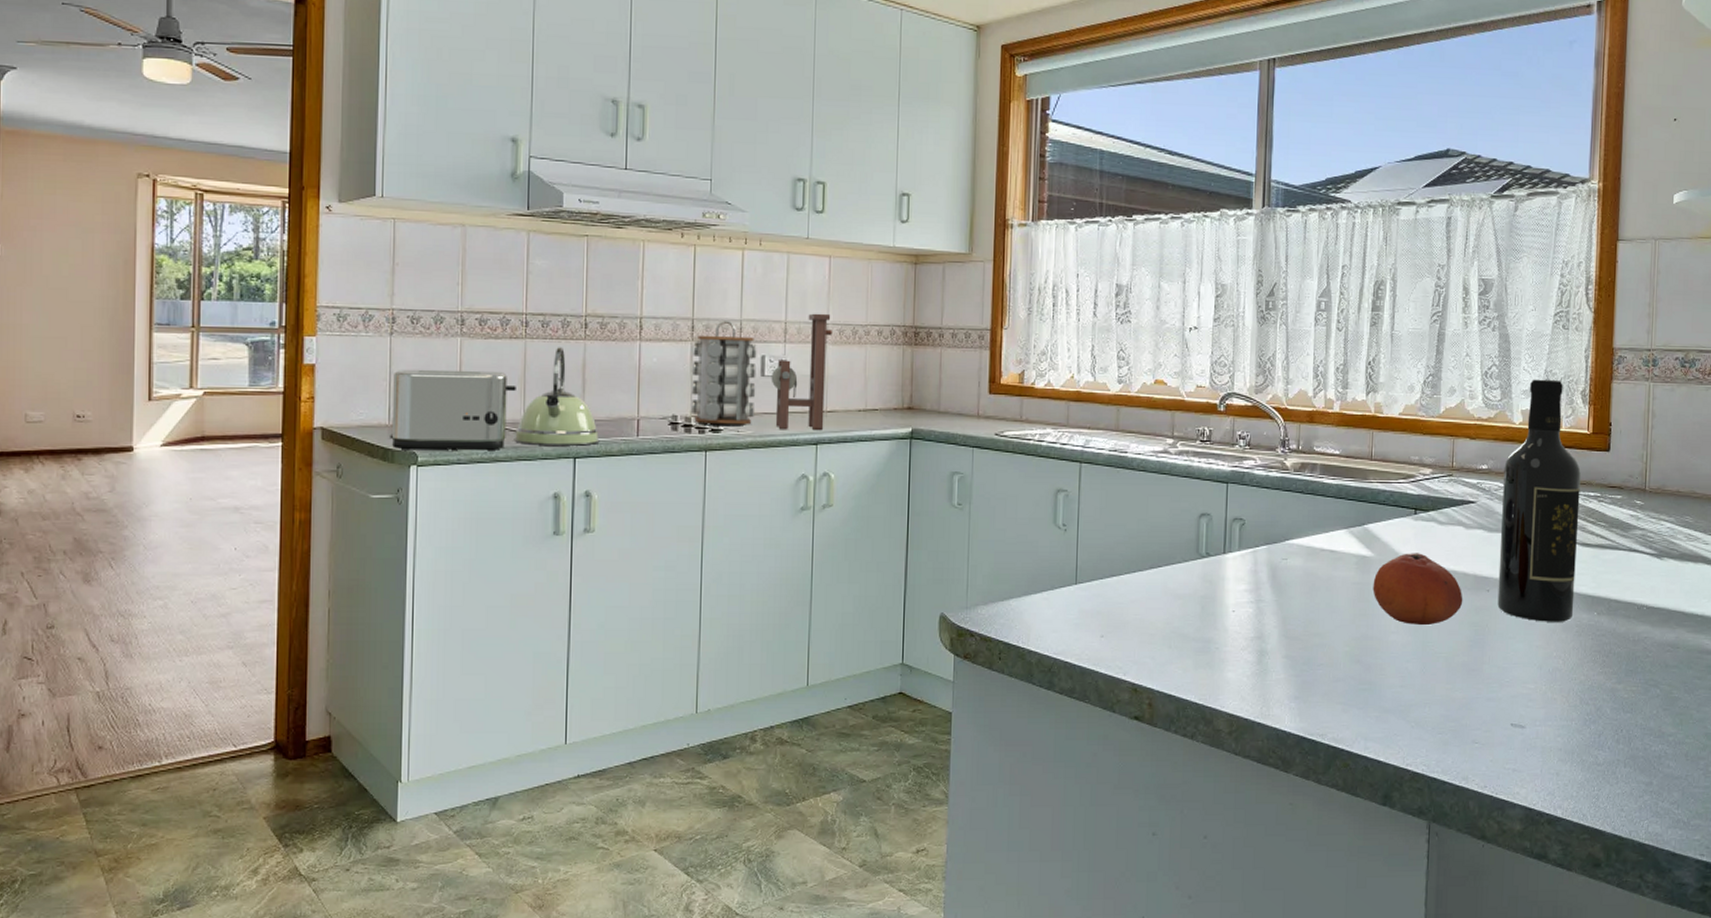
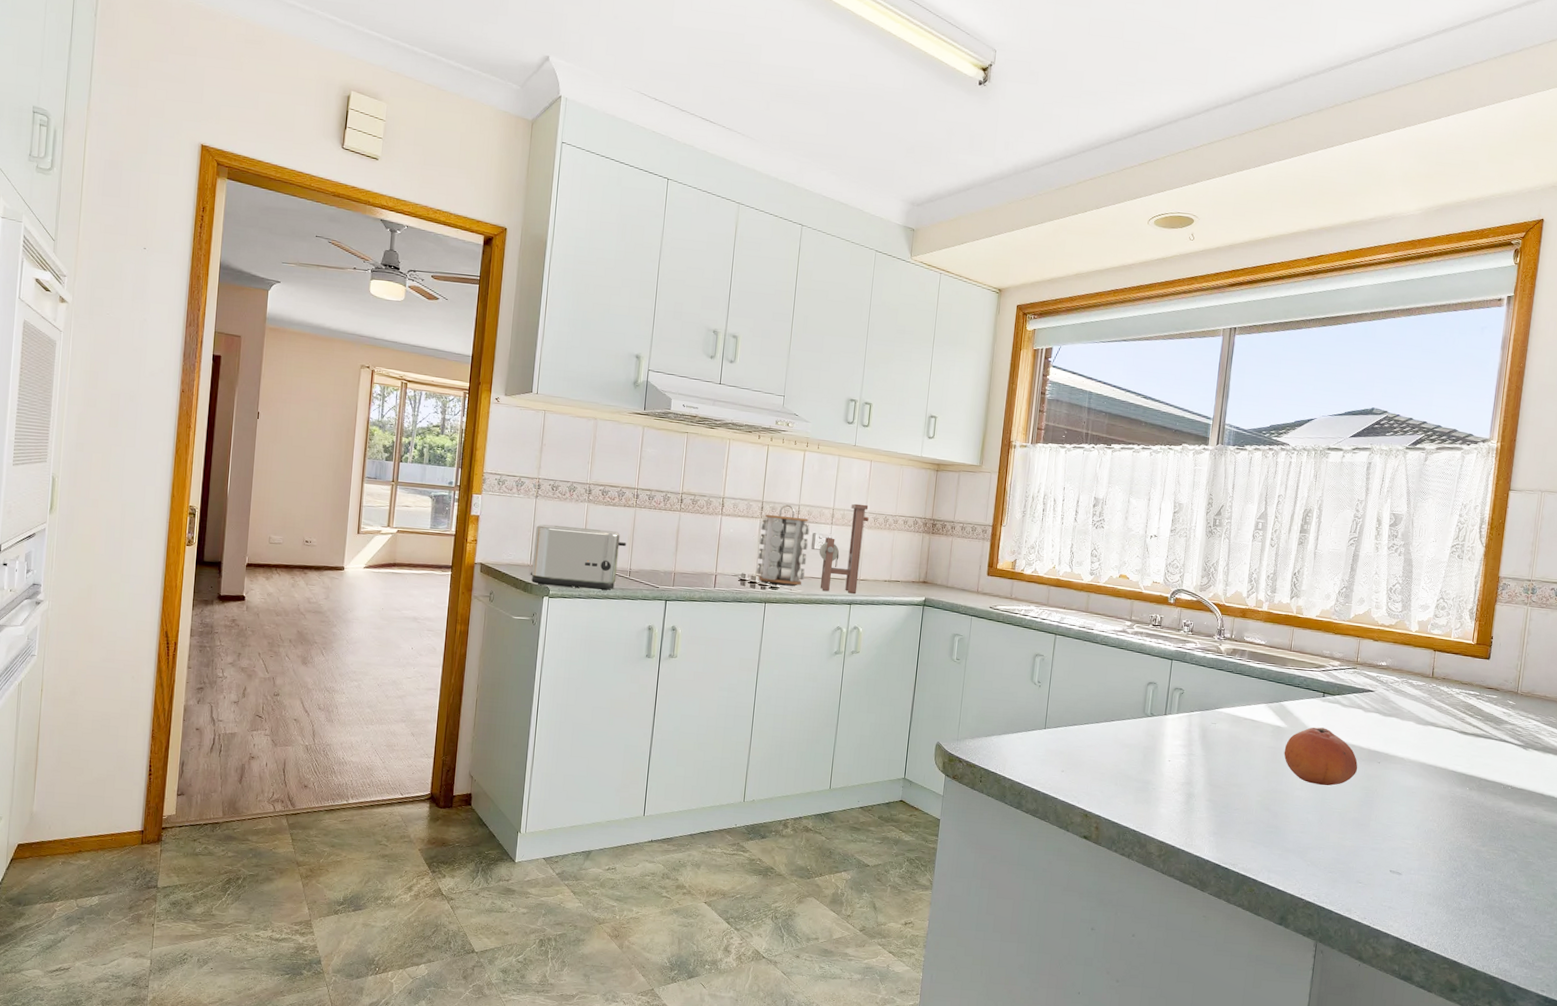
kettle: present [514,347,600,446] -> none [621,516,686,592]
wine bottle: present [1497,379,1581,622] -> none [1386,596,1464,793]

